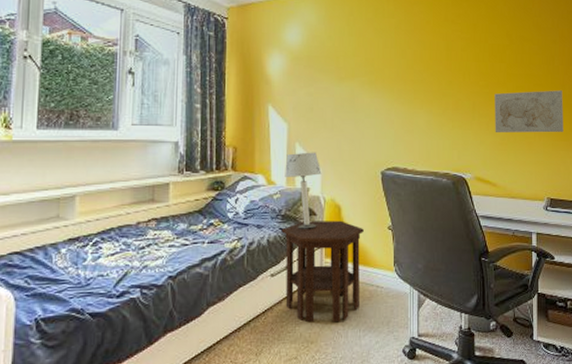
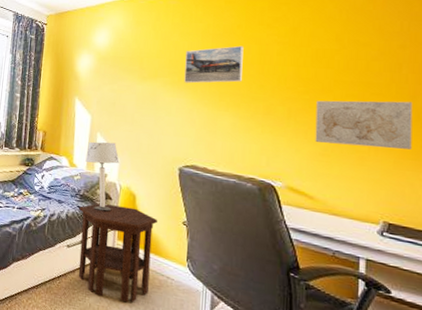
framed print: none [381,42,433,82] -> present [184,45,244,84]

